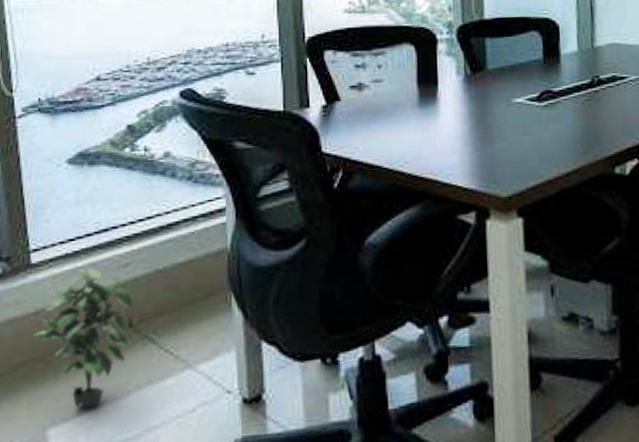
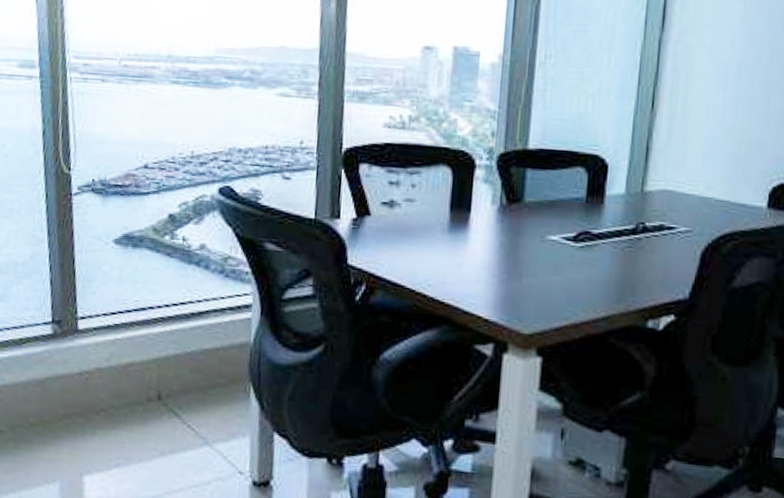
potted plant: present [34,260,136,409] -> none [77,340,168,464]

